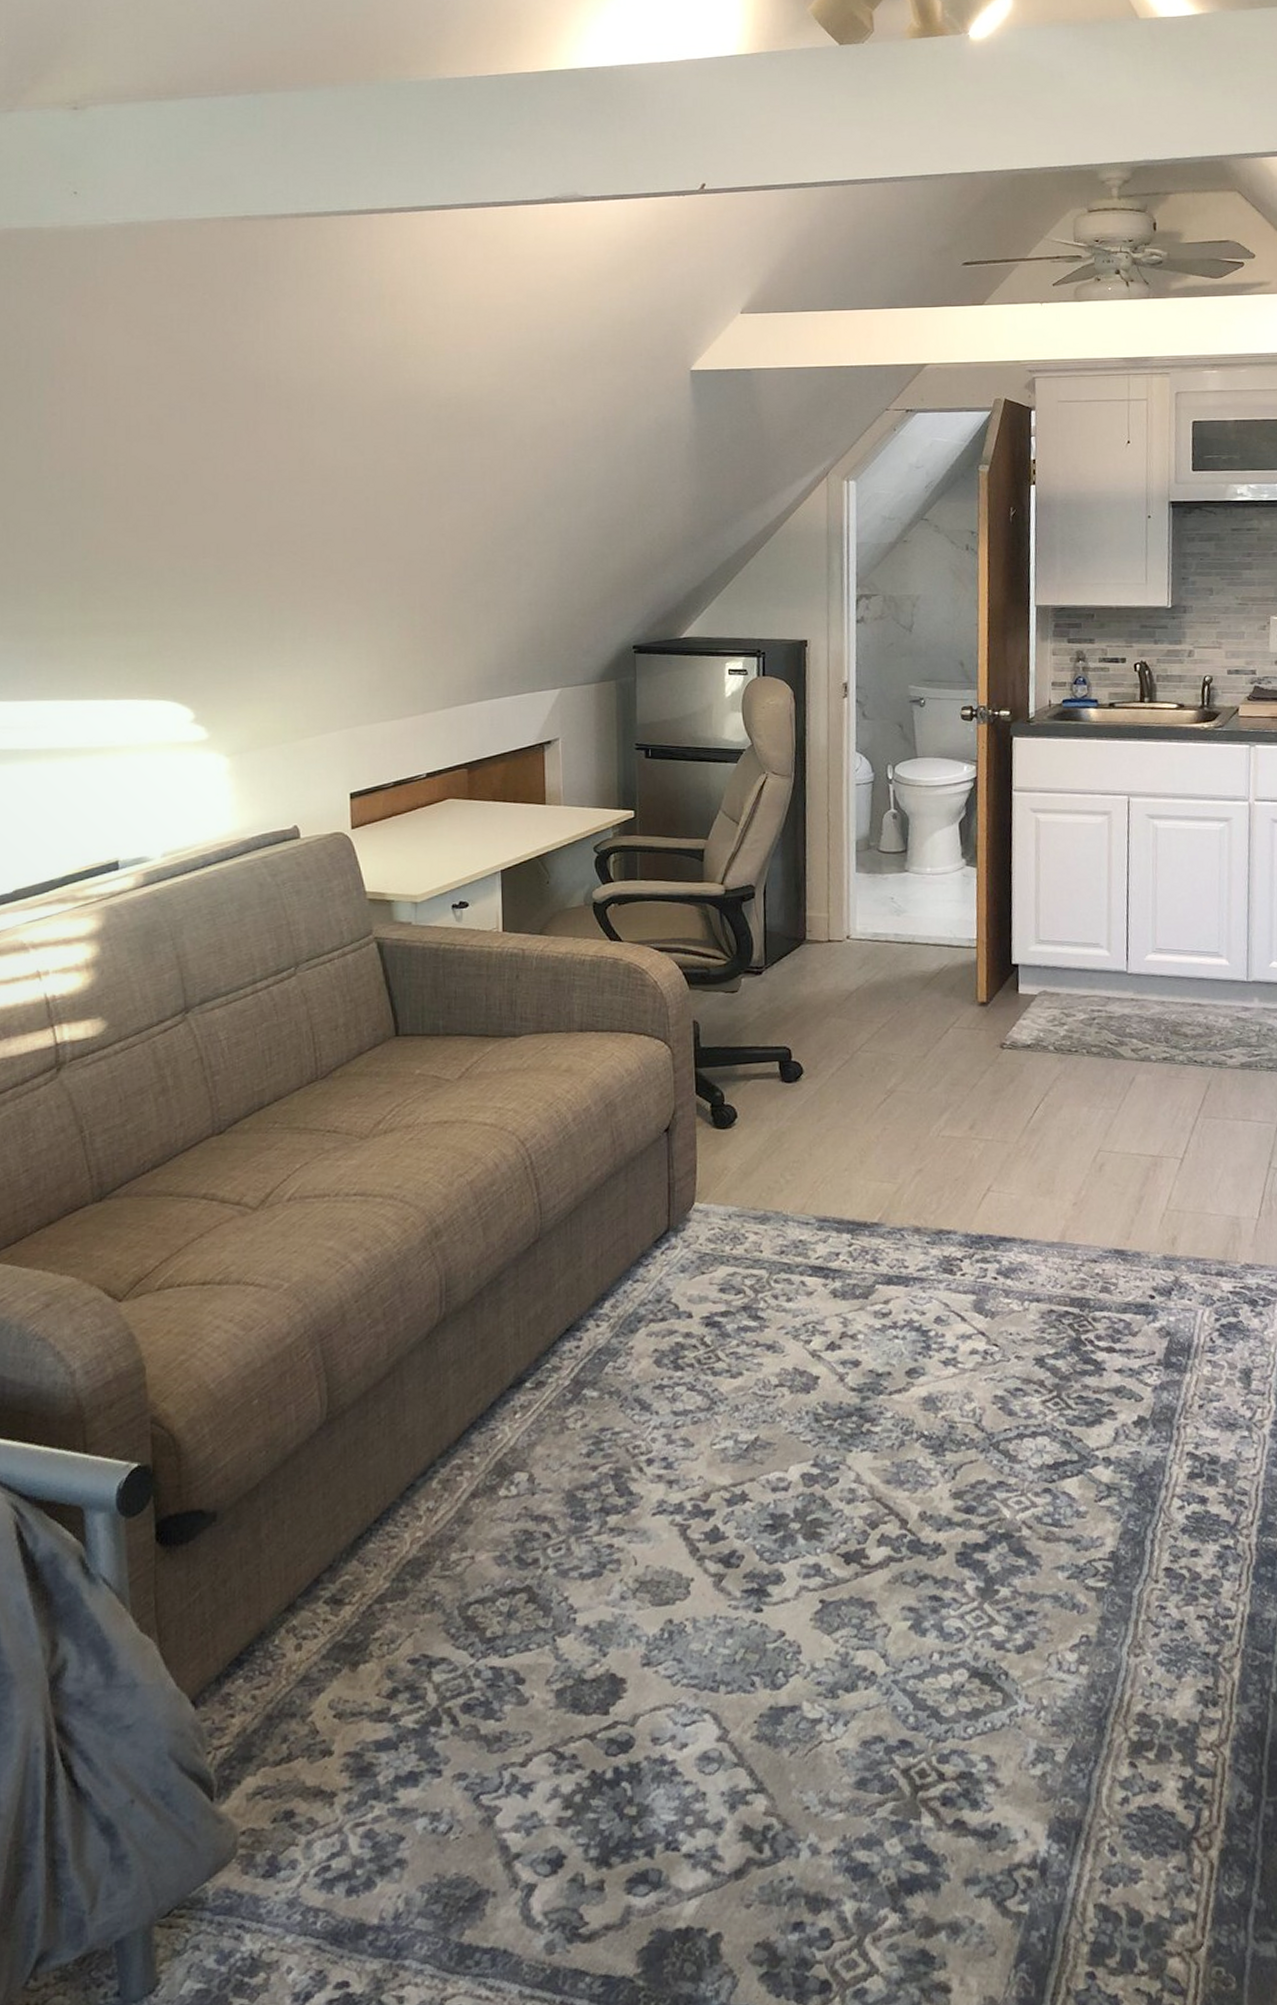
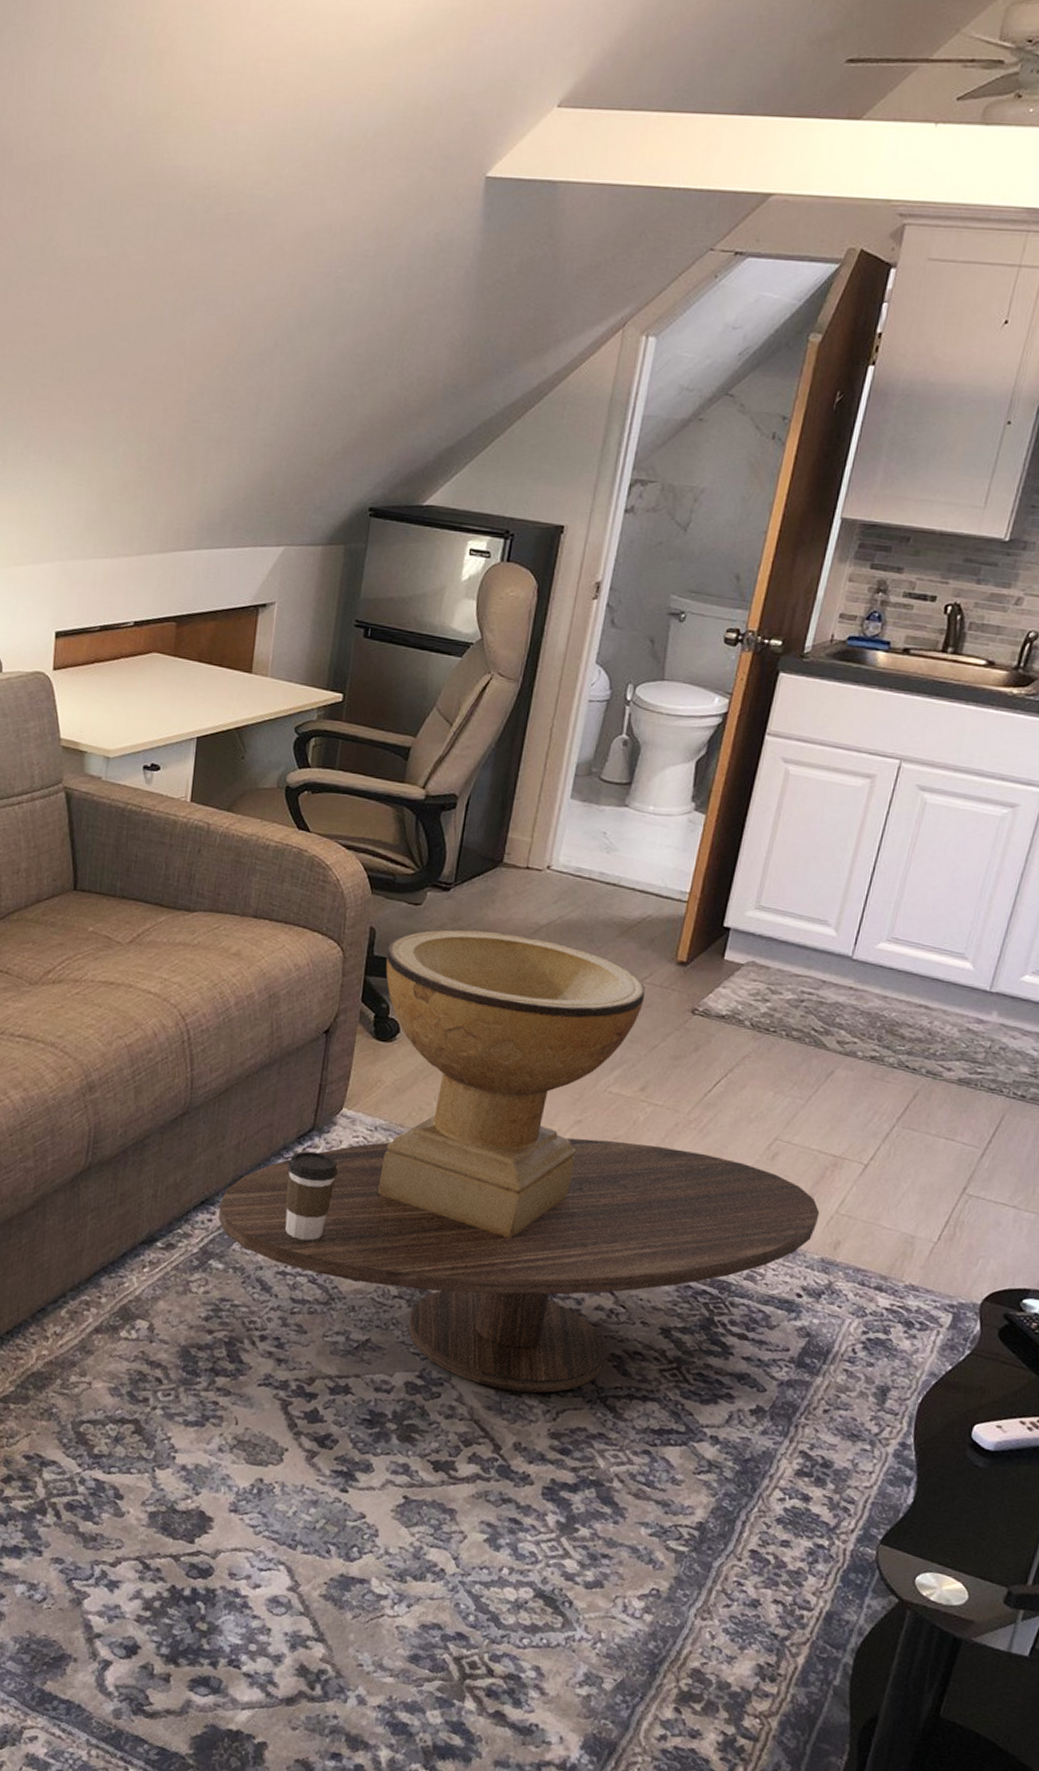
coffee table: none [585,1177,1153,1459] -> present [218,1138,820,1393]
coffee cup: none [648,1252,700,1348] -> present [285,1150,339,1241]
decorative bowl: none [712,1004,957,1301] -> present [378,929,646,1239]

